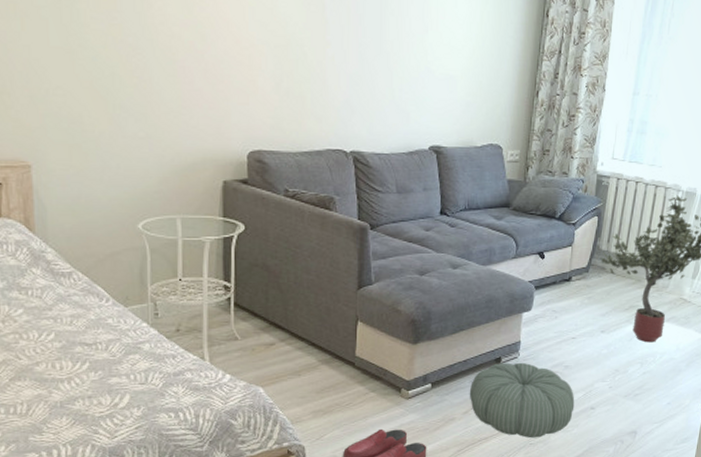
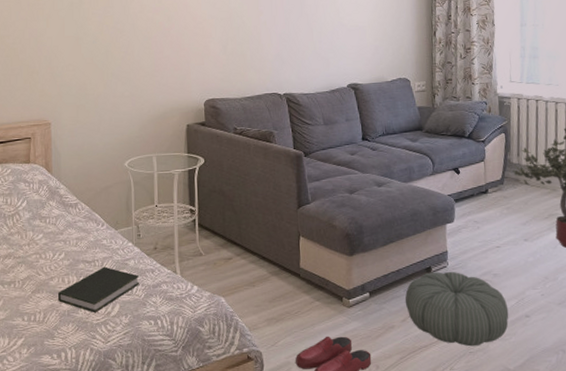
book: none [47,350,157,404] -> present [58,266,140,312]

